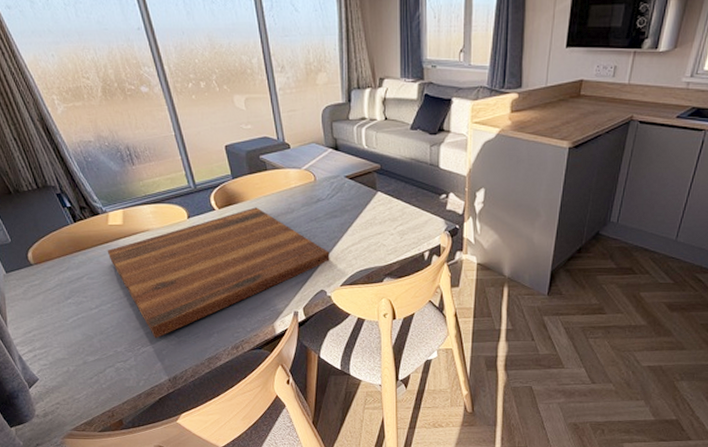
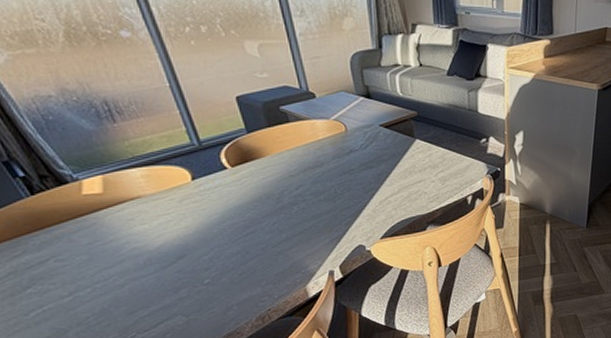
cutting board: present [107,207,330,339] -> none [82,163,367,322]

